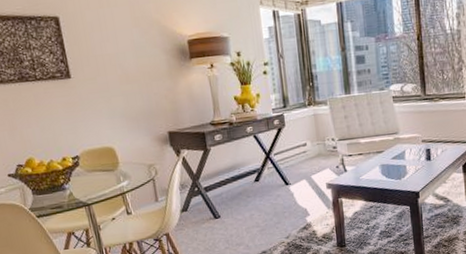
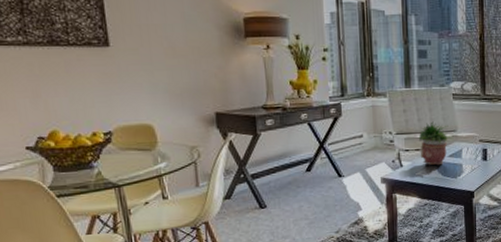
potted plant: none [359,125,392,169] -> present [417,121,450,166]

